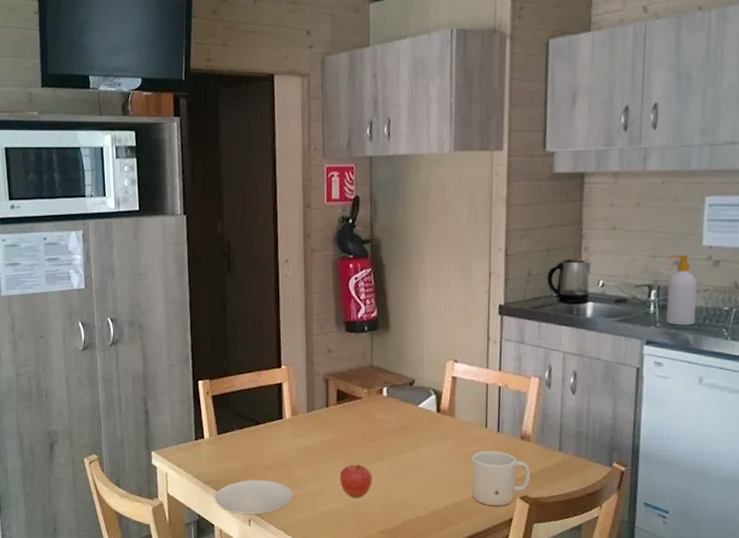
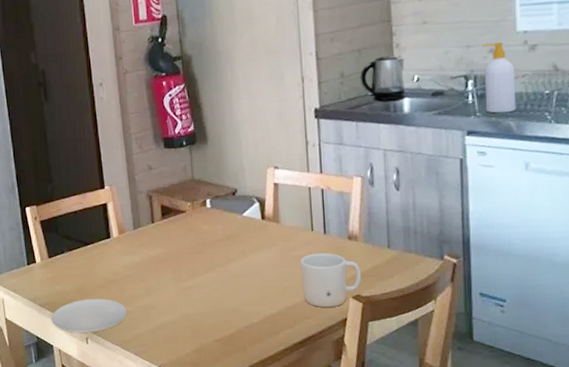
fruit: present [339,464,372,498] -> none [170,276,204,309]

